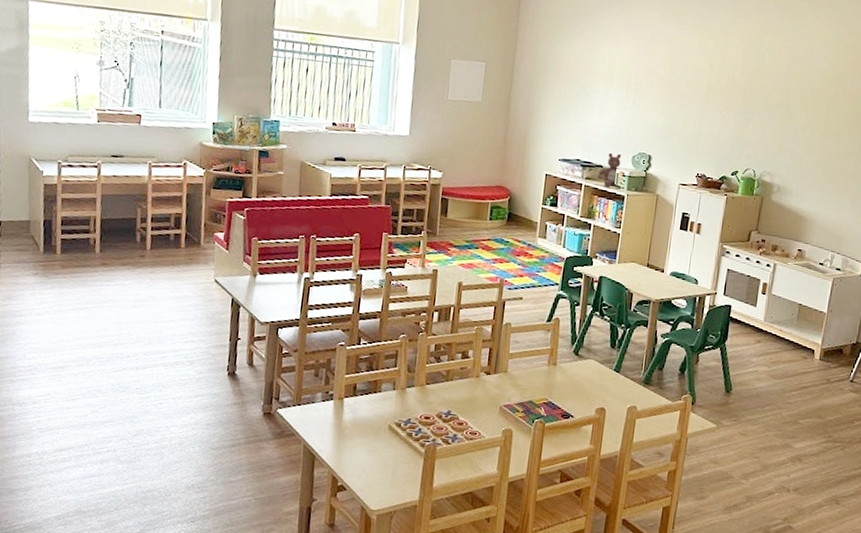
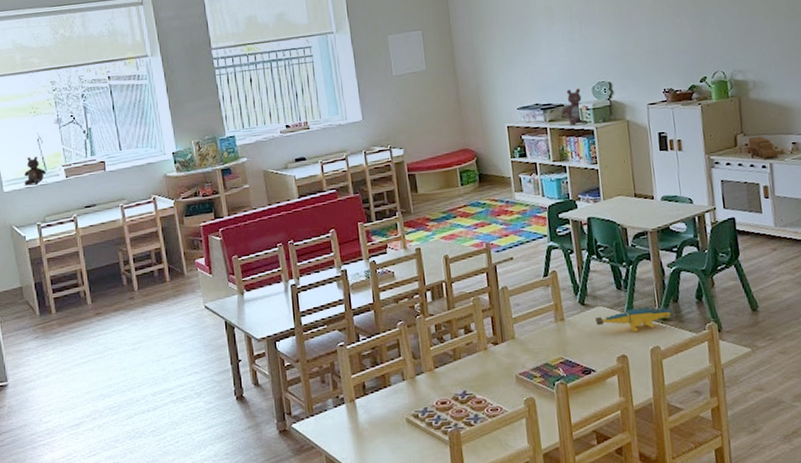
stuffed animal: none [52,92,79,122] -> present [24,156,47,186]
toy dinosaur: none [584,367,655,390] -> present [595,306,673,332]
toy truck: none [758,236,783,260] -> present [748,136,778,159]

